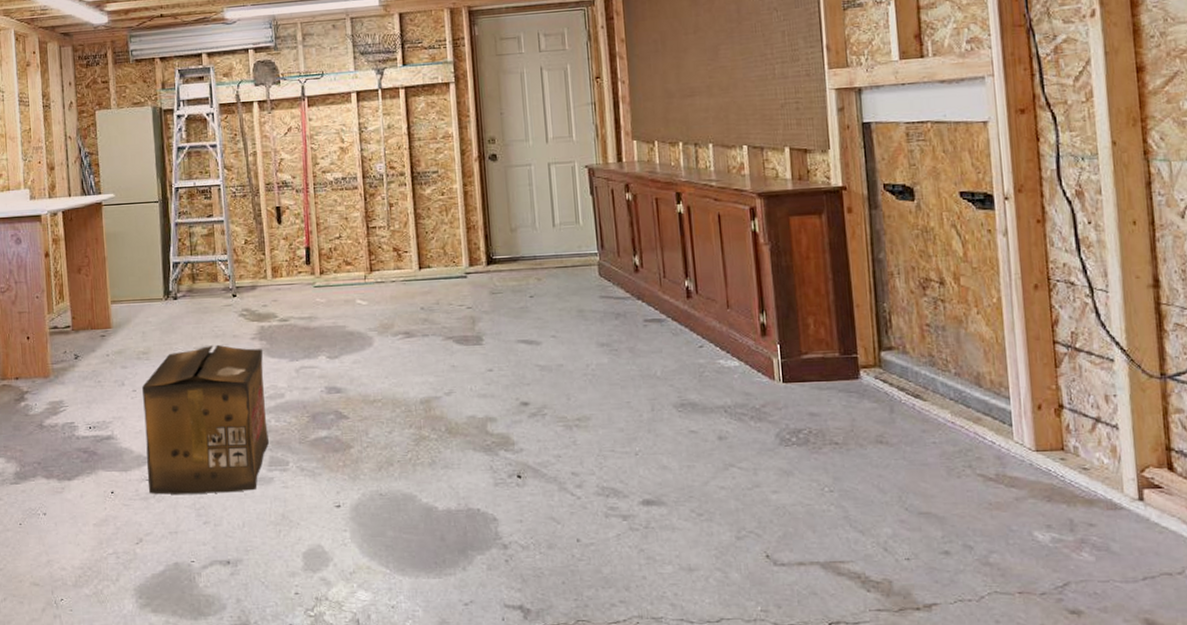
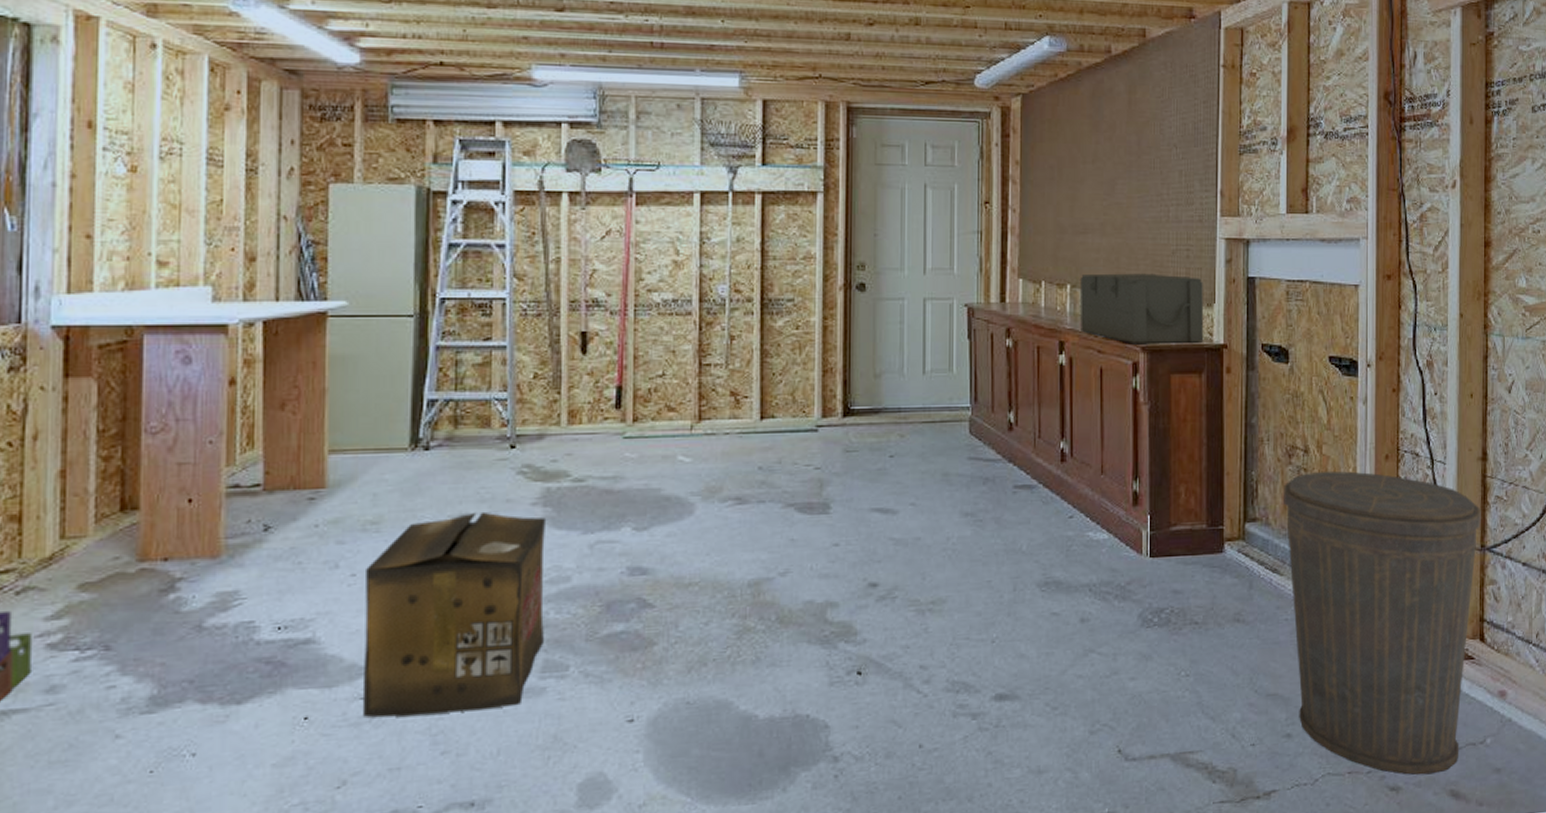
toolbox: none [691,126,822,192] -> present [1079,273,1204,345]
trash can: none [920,301,1159,601] -> present [1284,471,1481,775]

